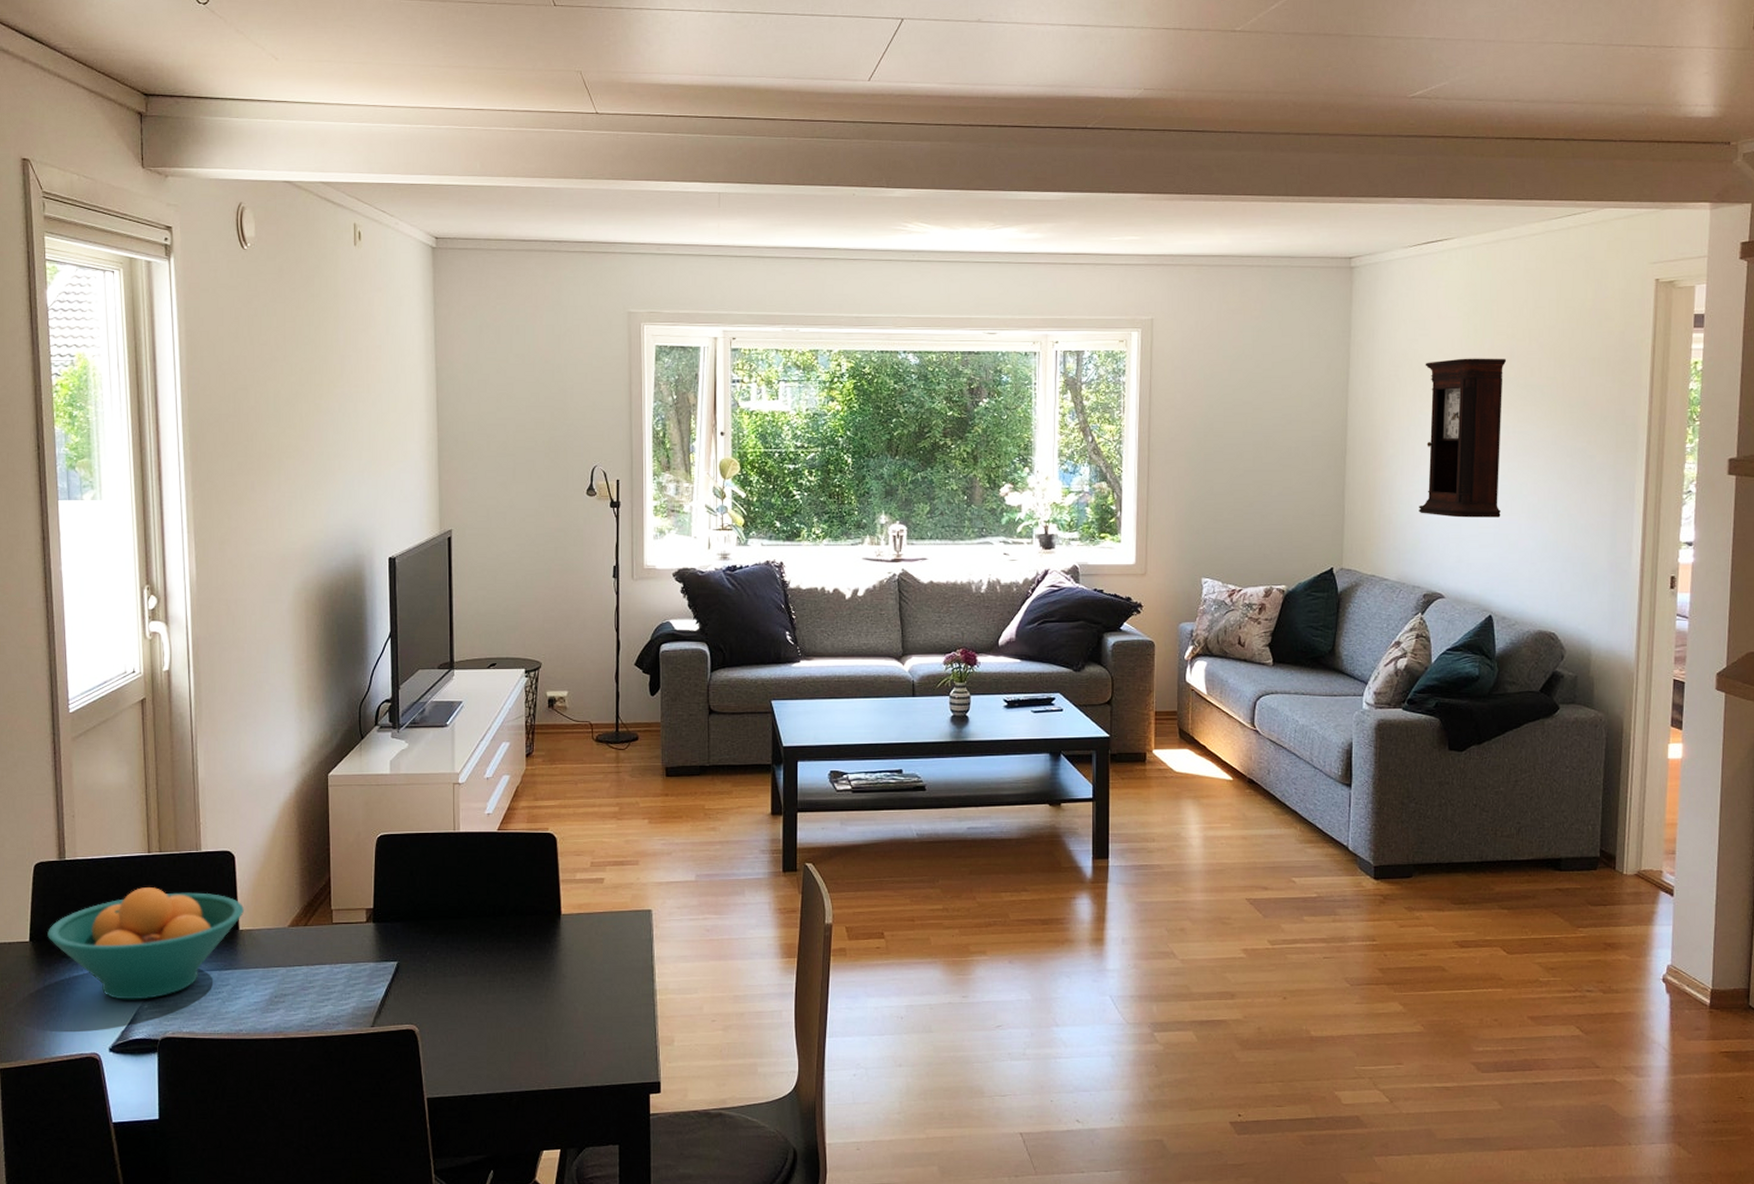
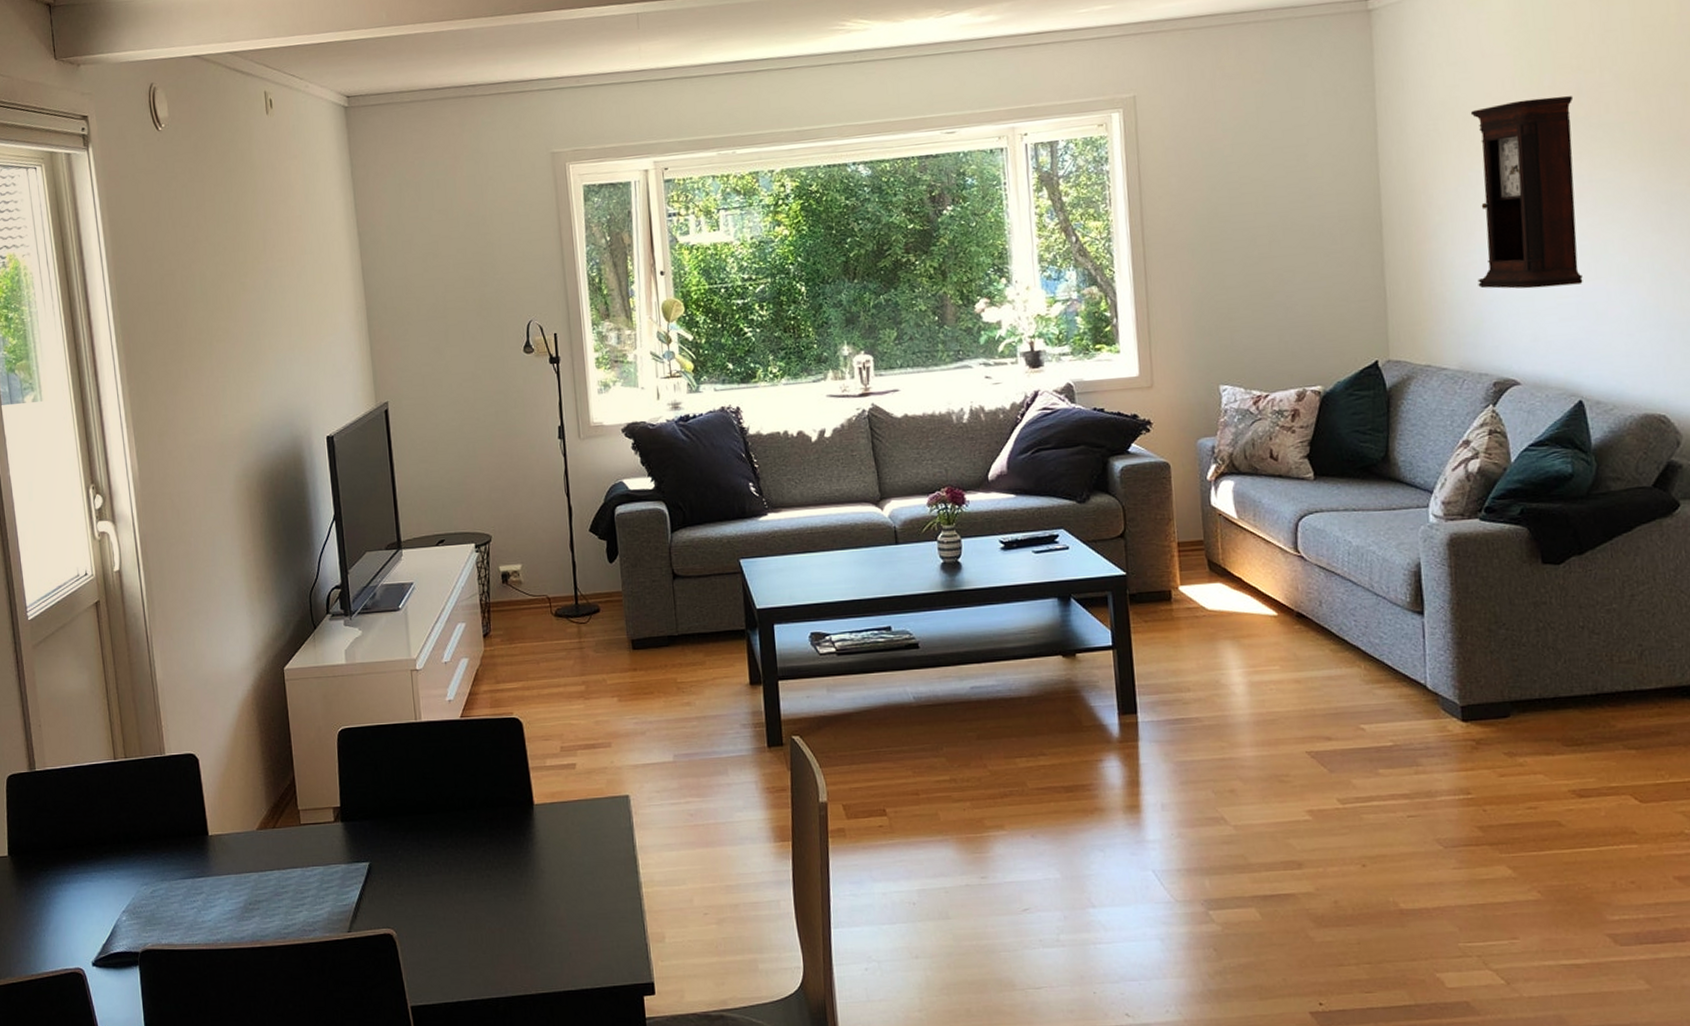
fruit bowl: present [47,887,244,1000] -> none [24,795,212,913]

